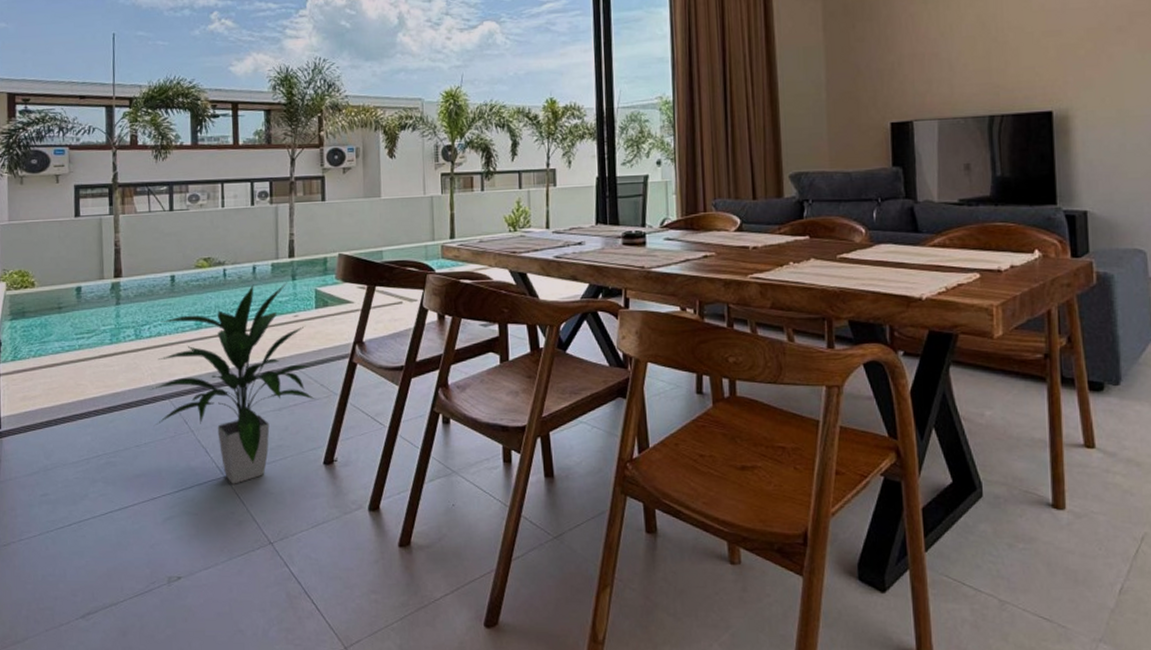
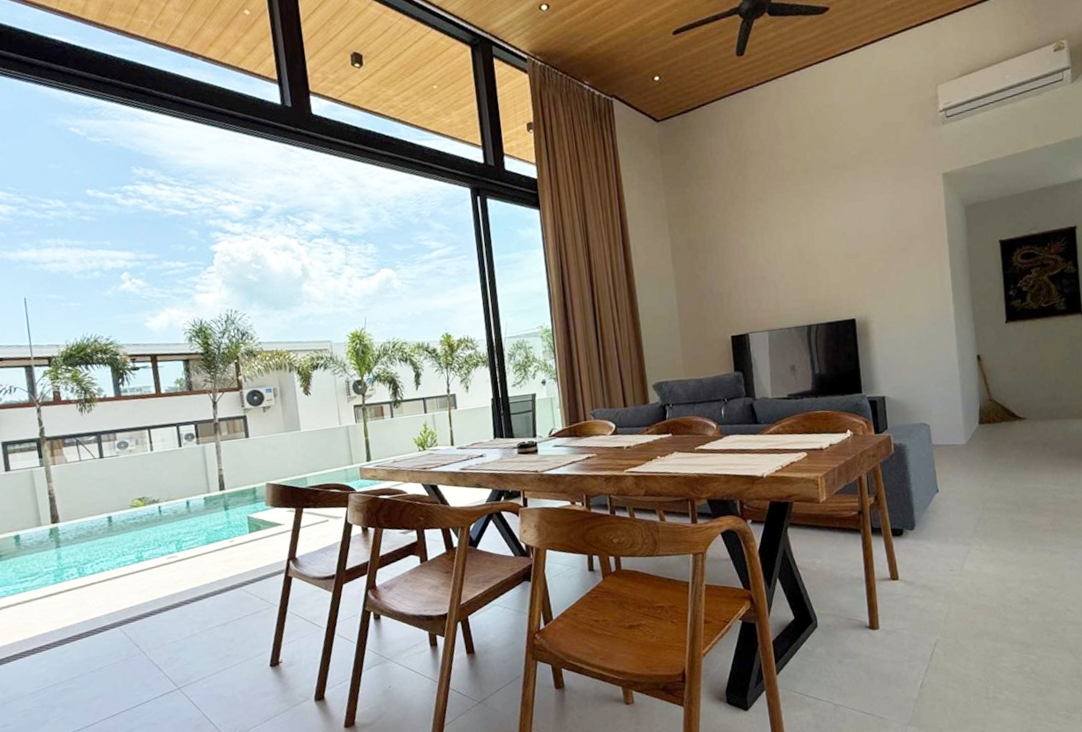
indoor plant: present [150,282,315,484] -> none [99,512,257,694]

